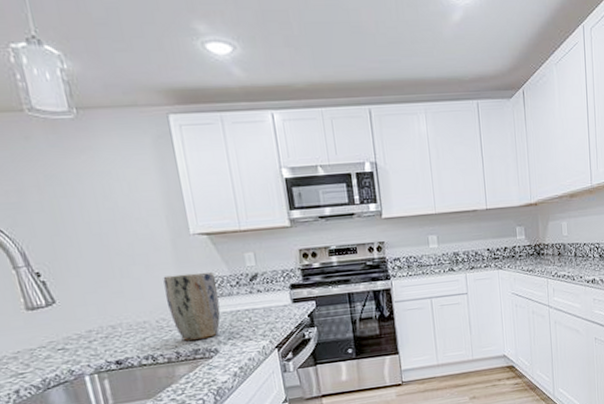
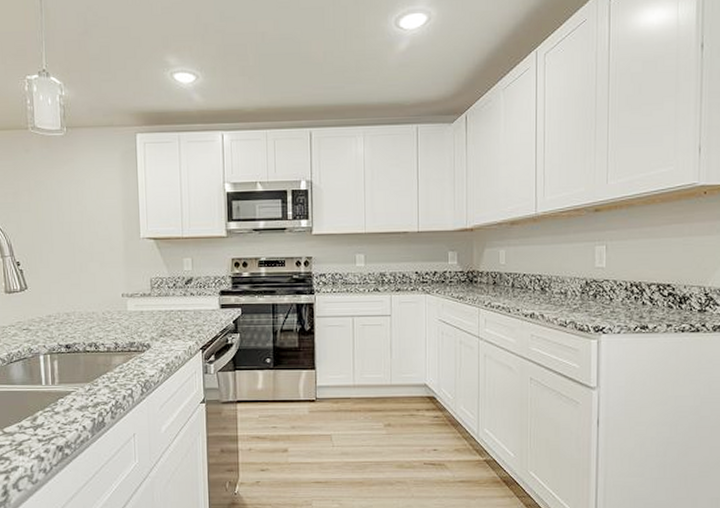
plant pot: present [163,271,221,341] -> none [113,272,157,333]

